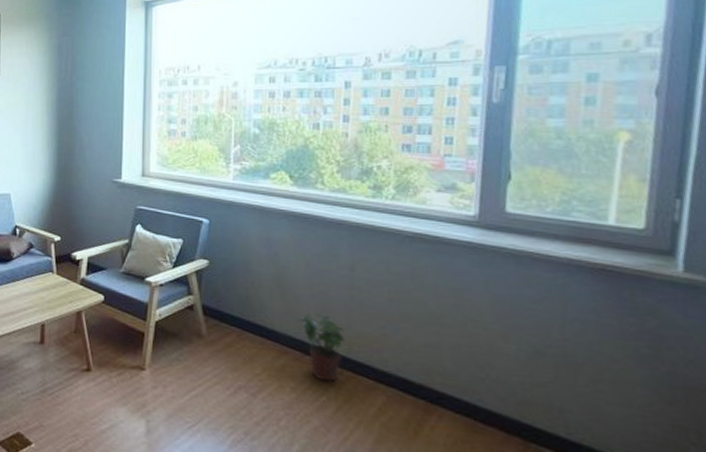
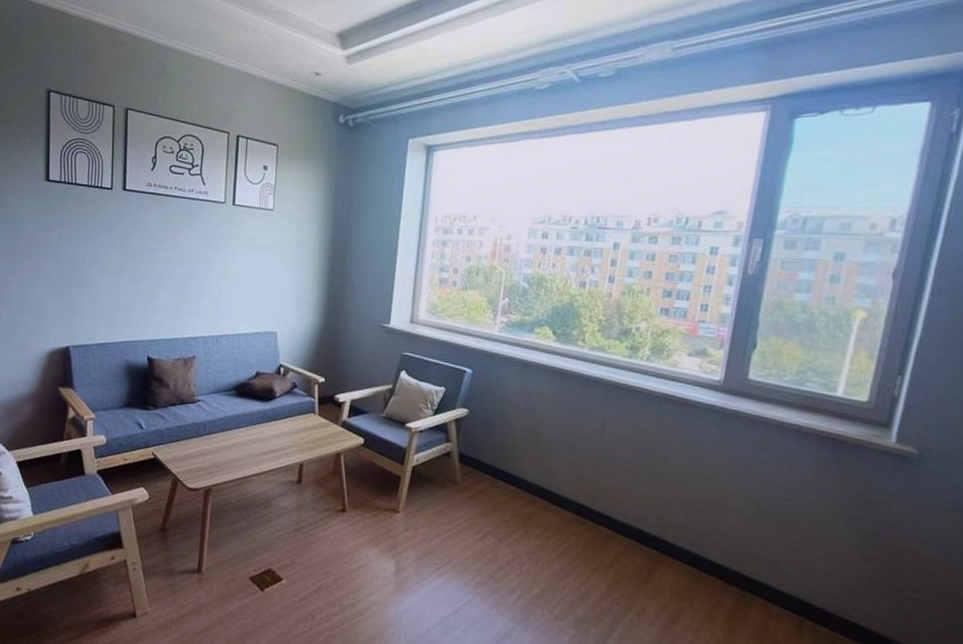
potted plant: present [298,313,345,382] -> none [549,465,591,531]

